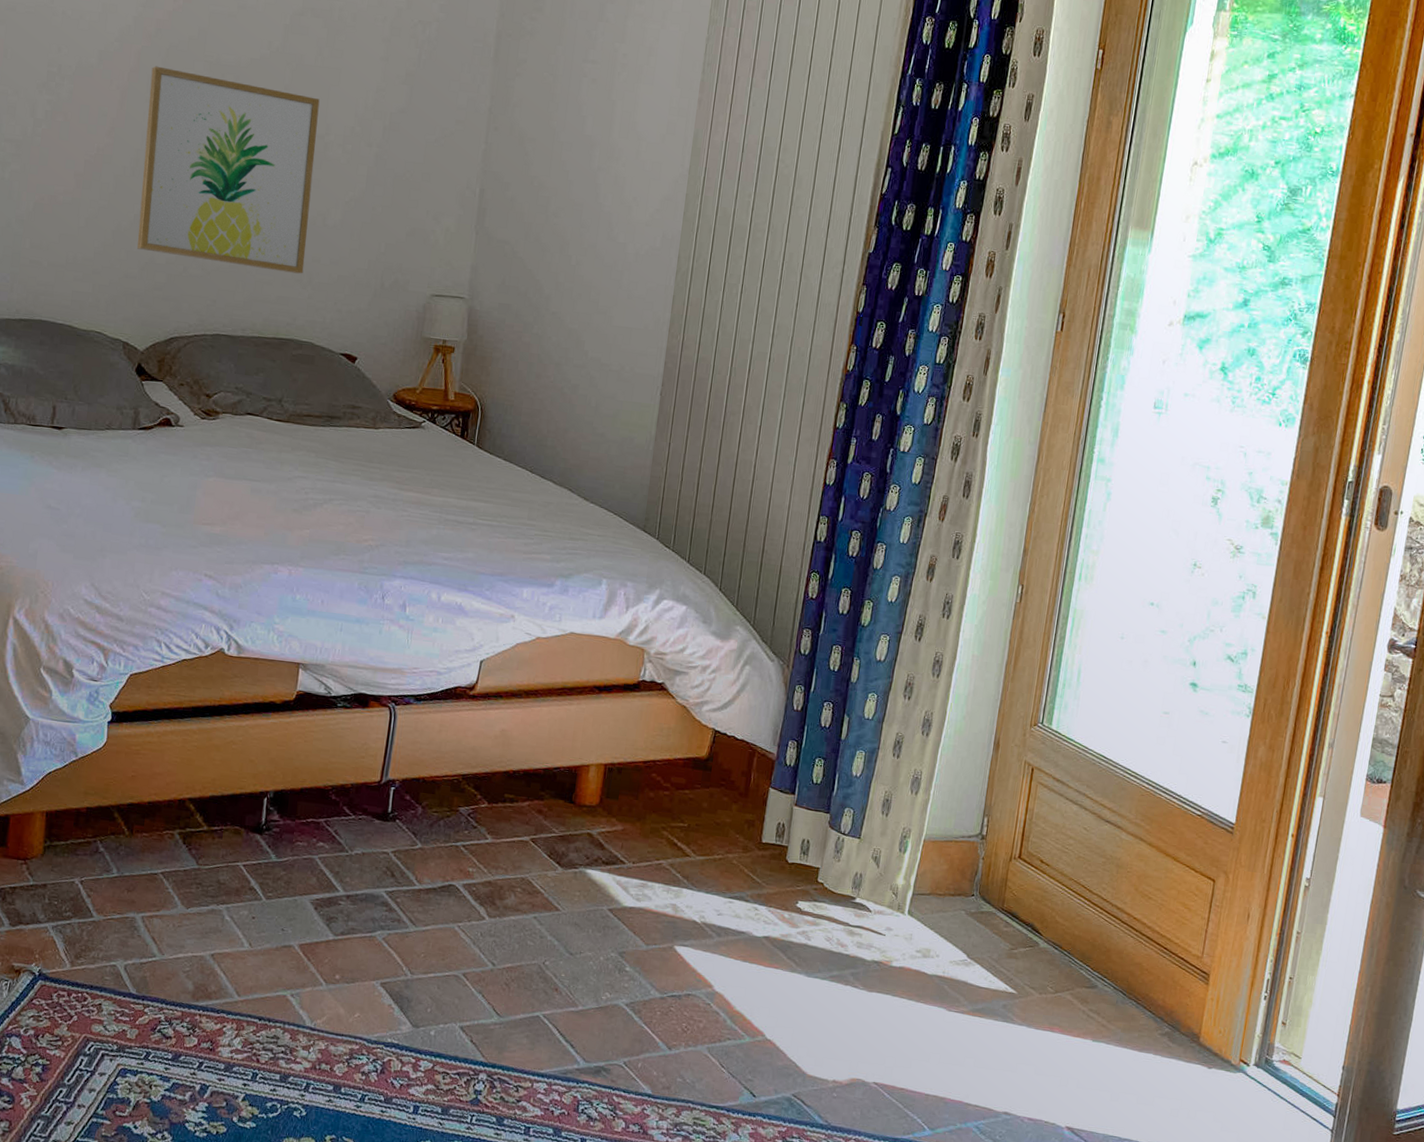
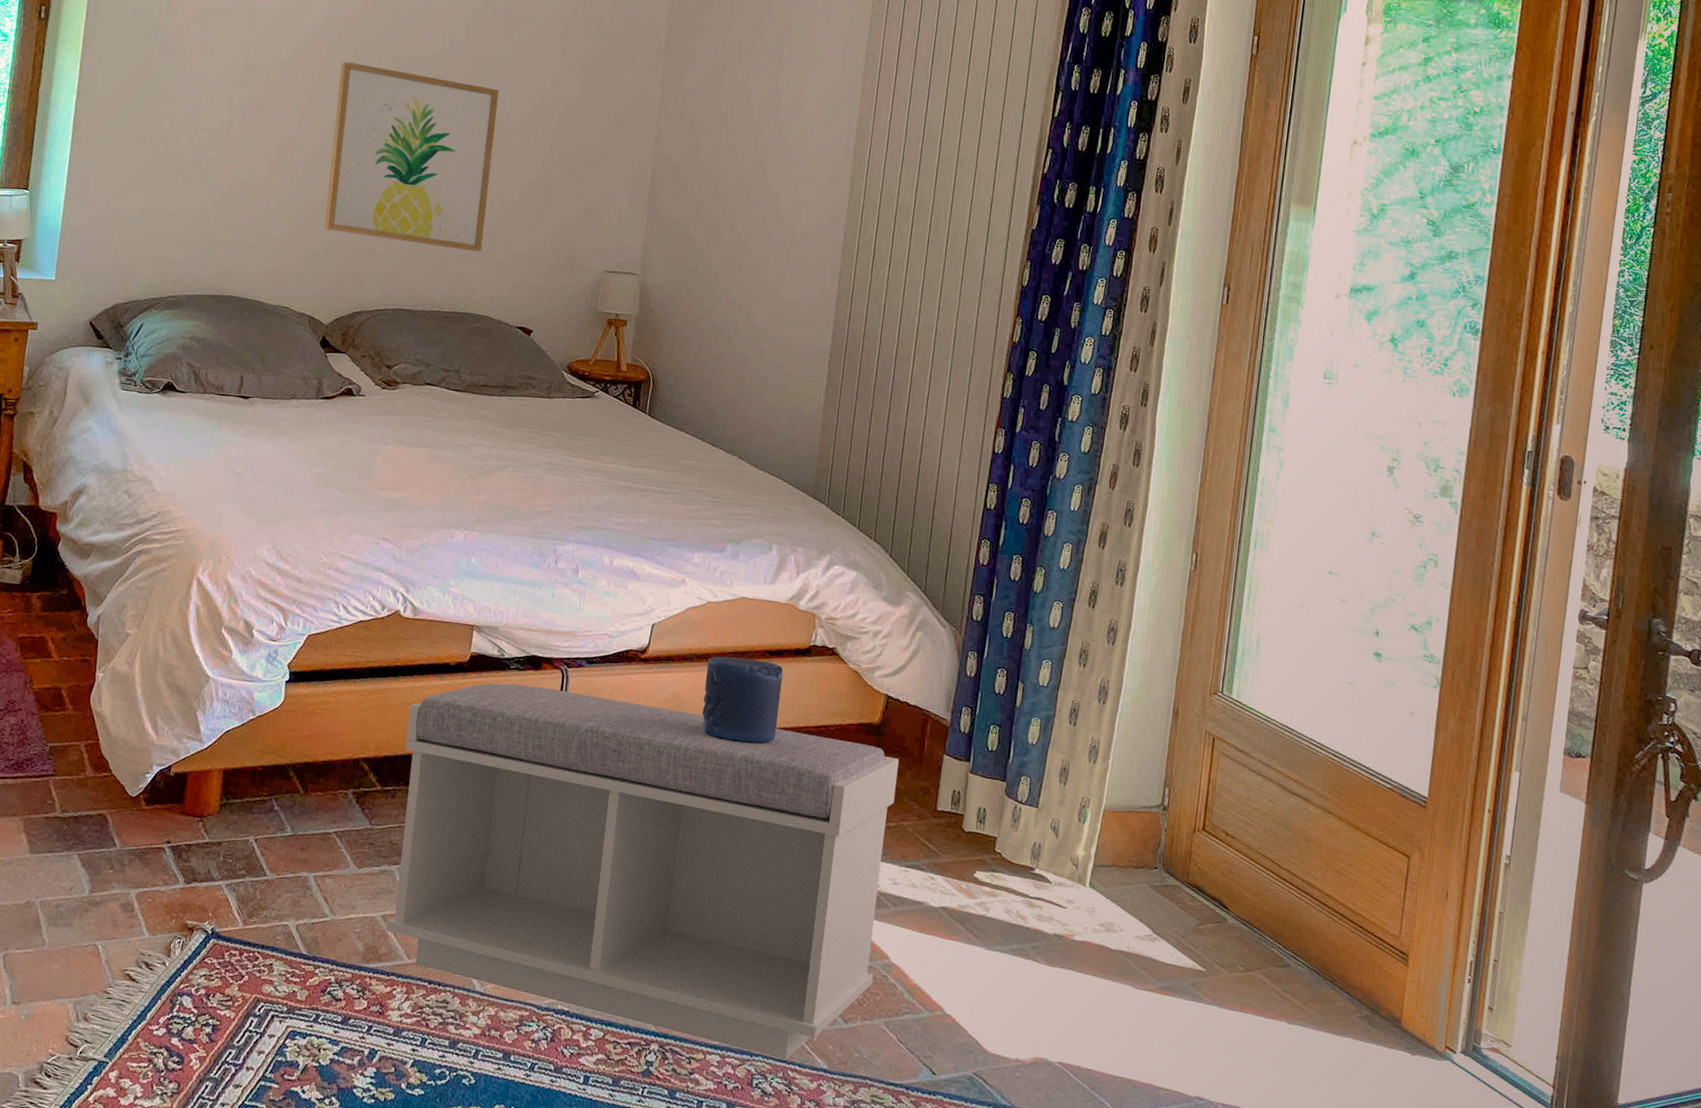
bench: none [214,721,725,1087] -> present [385,683,899,1060]
candle: none [530,692,612,778] -> present [702,656,784,743]

